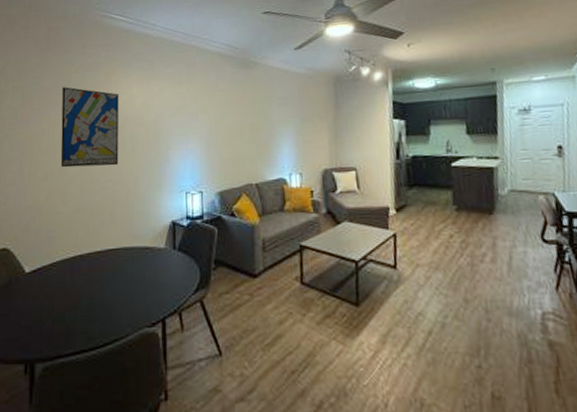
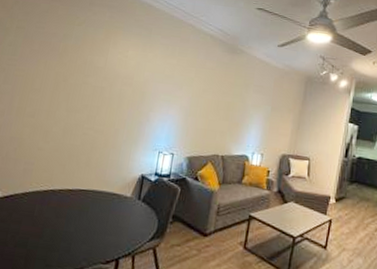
wall art: present [60,87,119,168] -> none [50,36,115,116]

